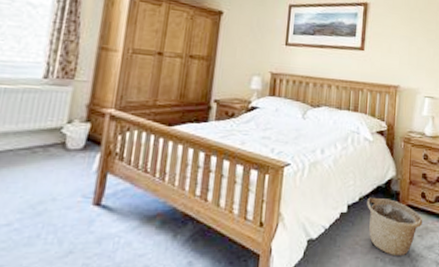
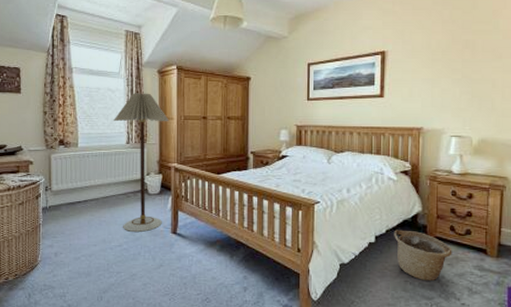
floor lamp: none [17,12,111,203] -> present [113,93,169,232]

